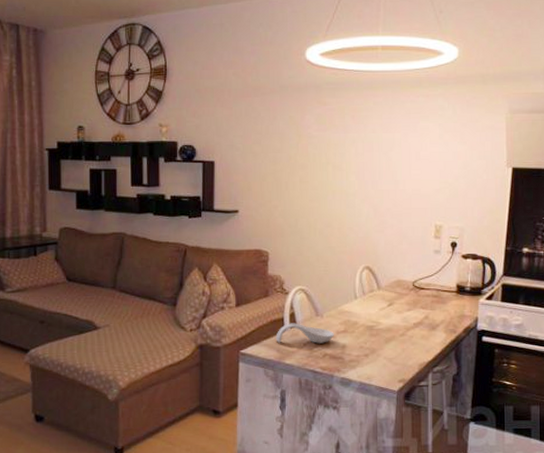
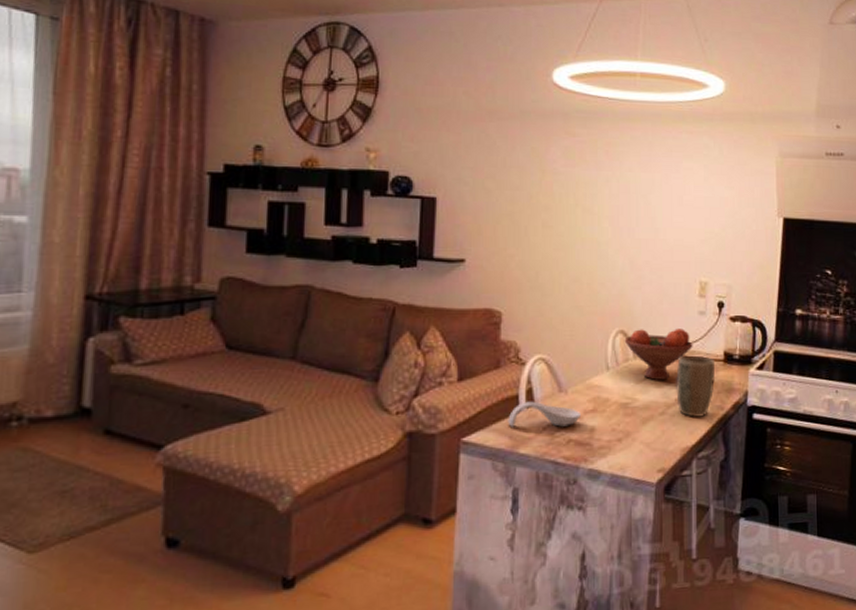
fruit bowl: none [369,265,429,307] -> present [624,329,693,380]
plant pot: none [414,287,448,340] -> present [676,355,715,418]

